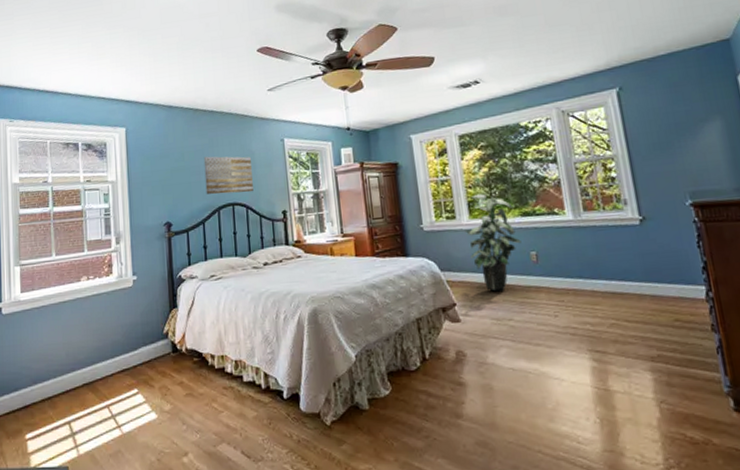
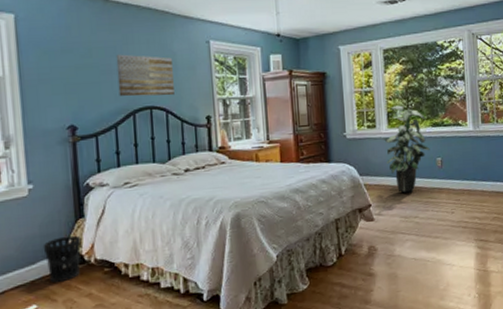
wastebasket: none [143,324,175,370] -> present [43,235,82,283]

